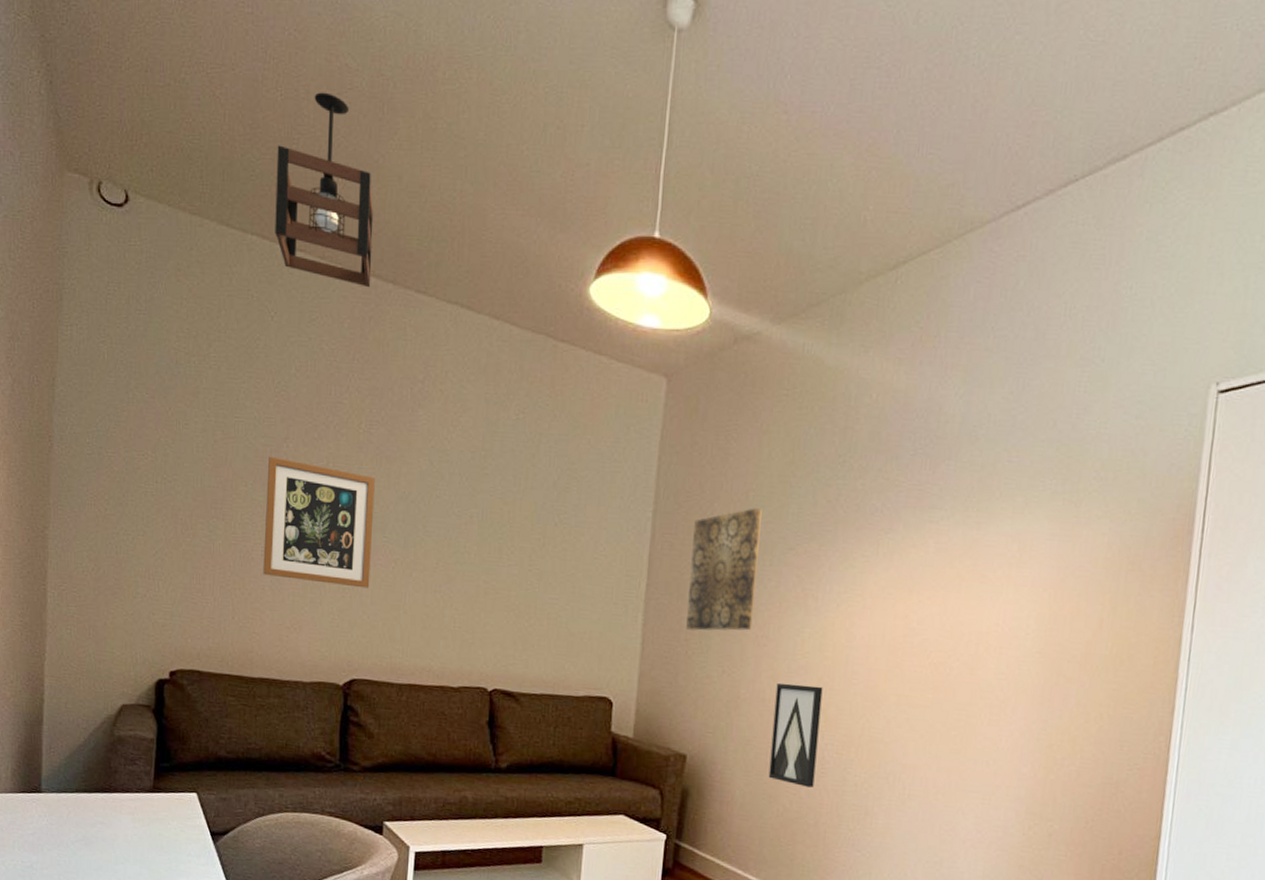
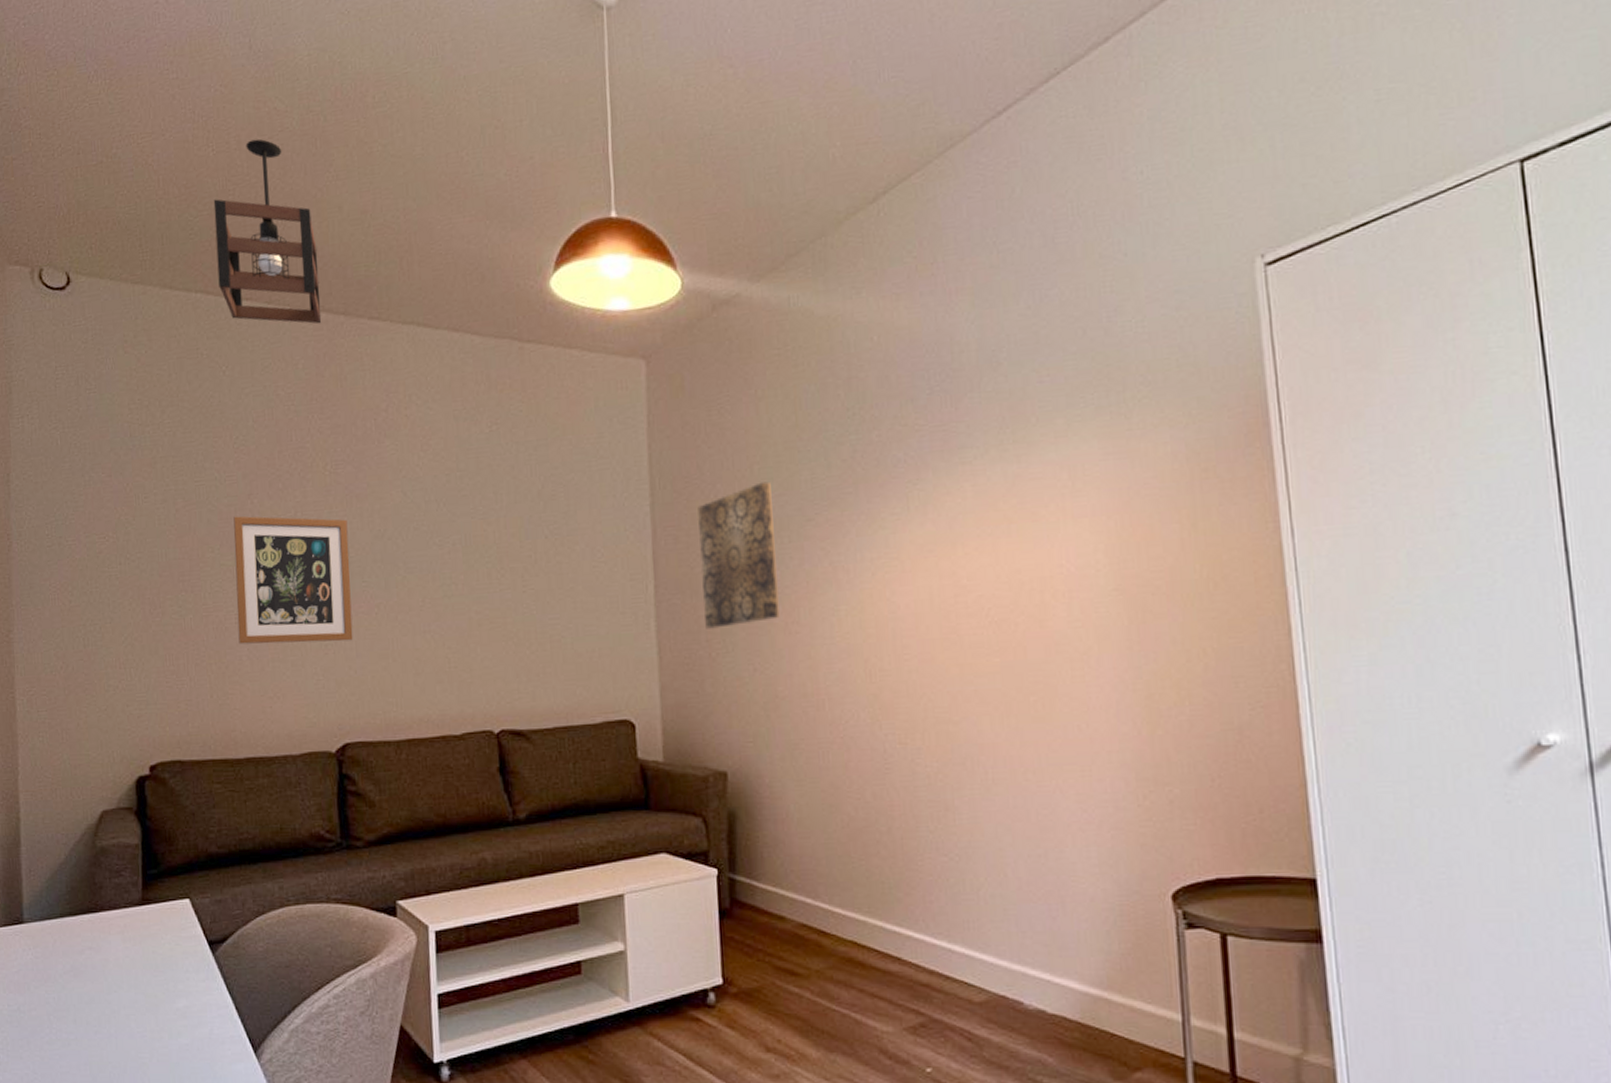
wall art: present [768,682,823,788] -> none [817,669,880,788]

